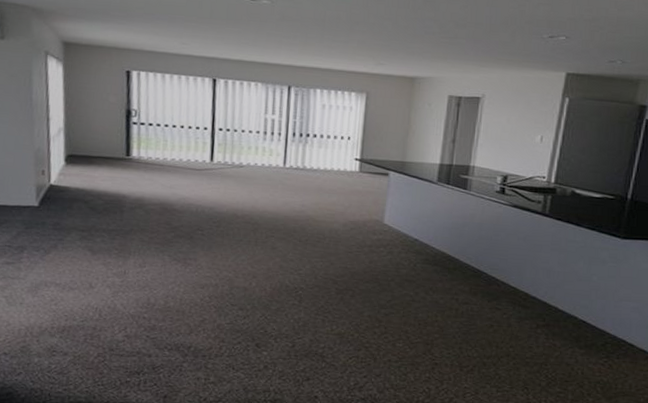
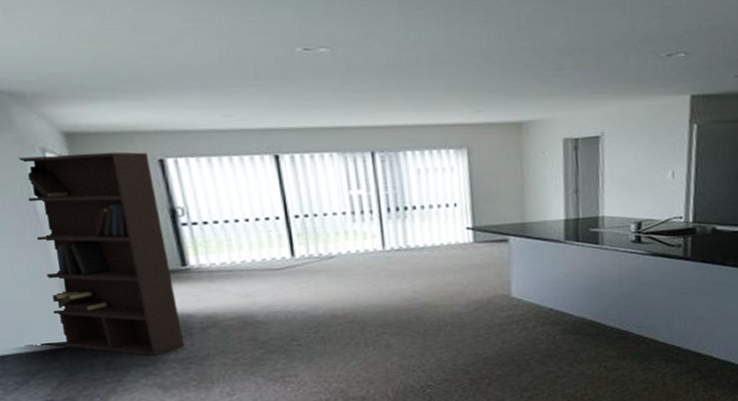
bookcase: none [11,56,120,224] -> present [18,151,185,356]

